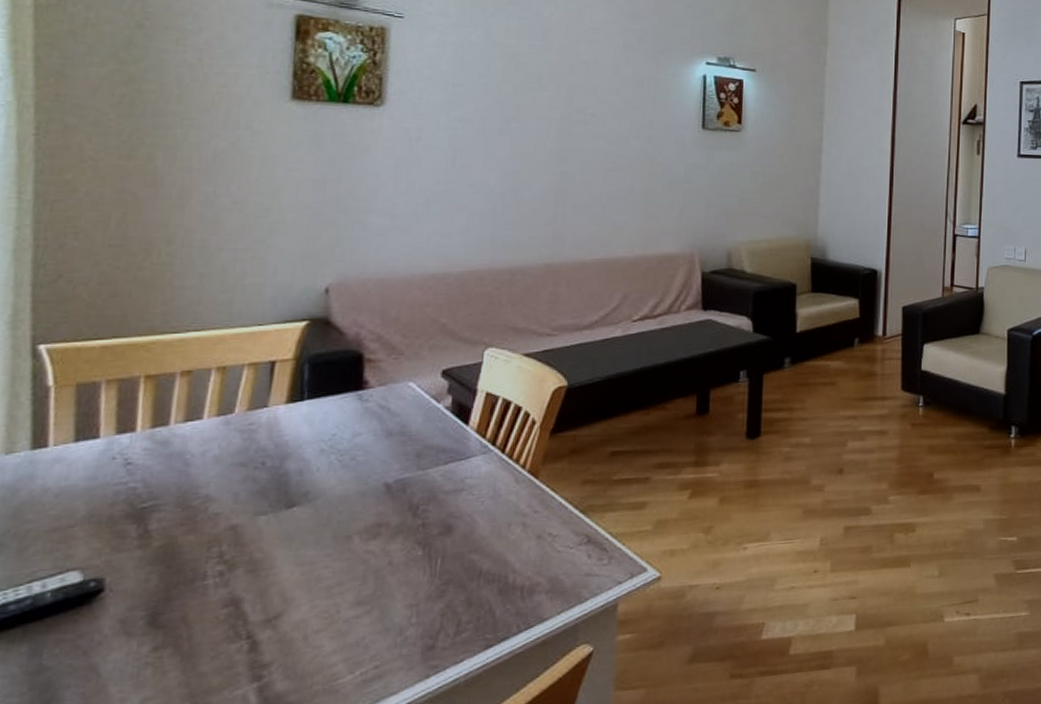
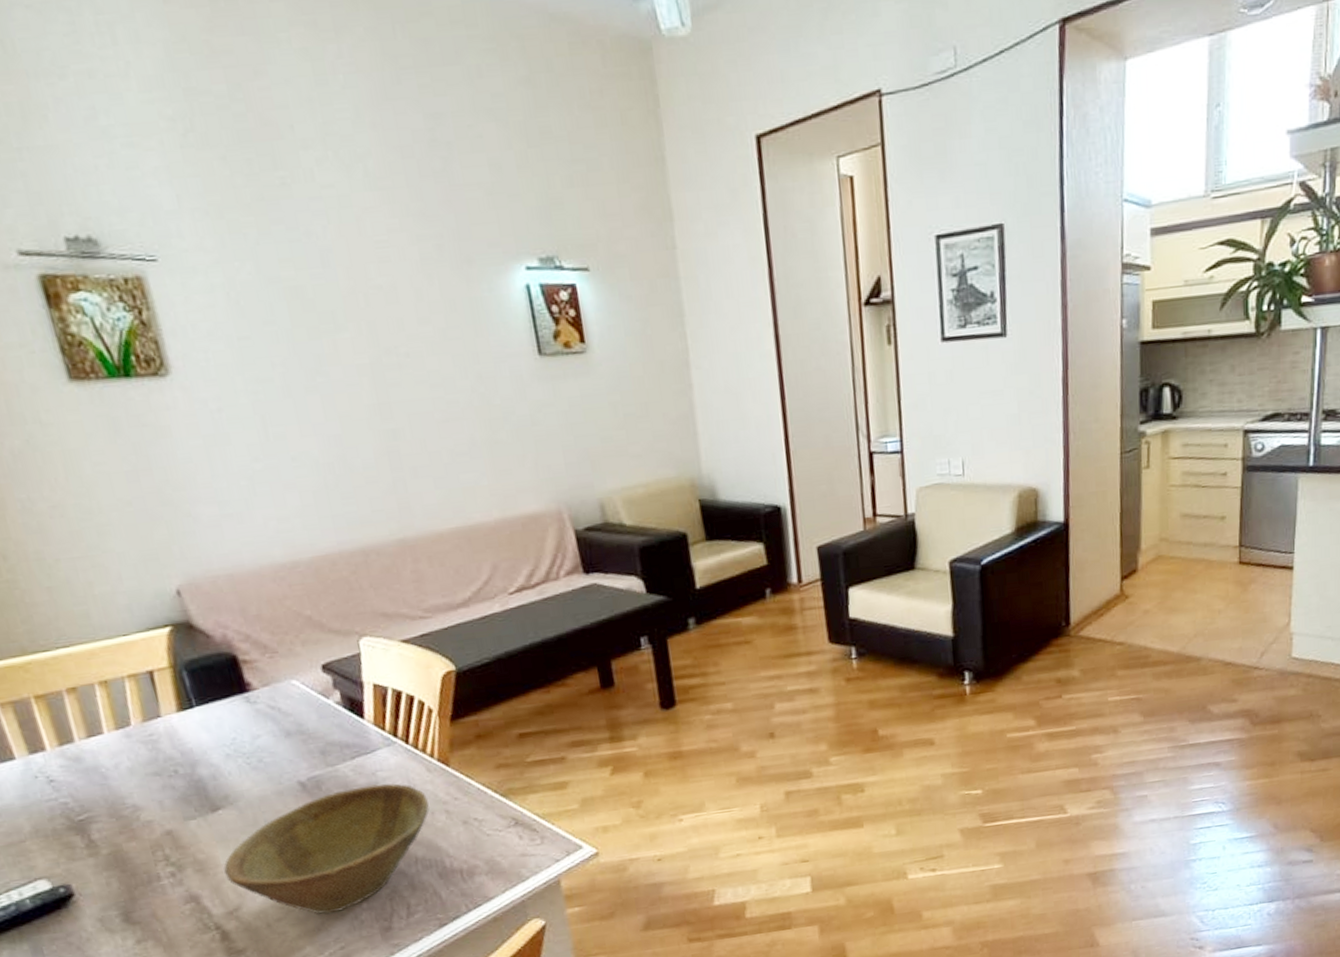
bowl: none [277,491,508,628] -> present [223,783,430,914]

